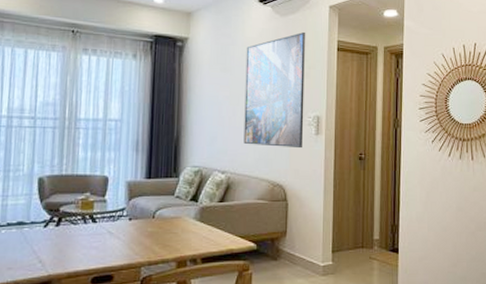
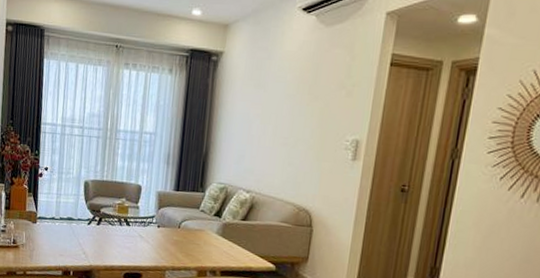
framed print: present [243,32,305,149] -> none [271,44,353,174]

